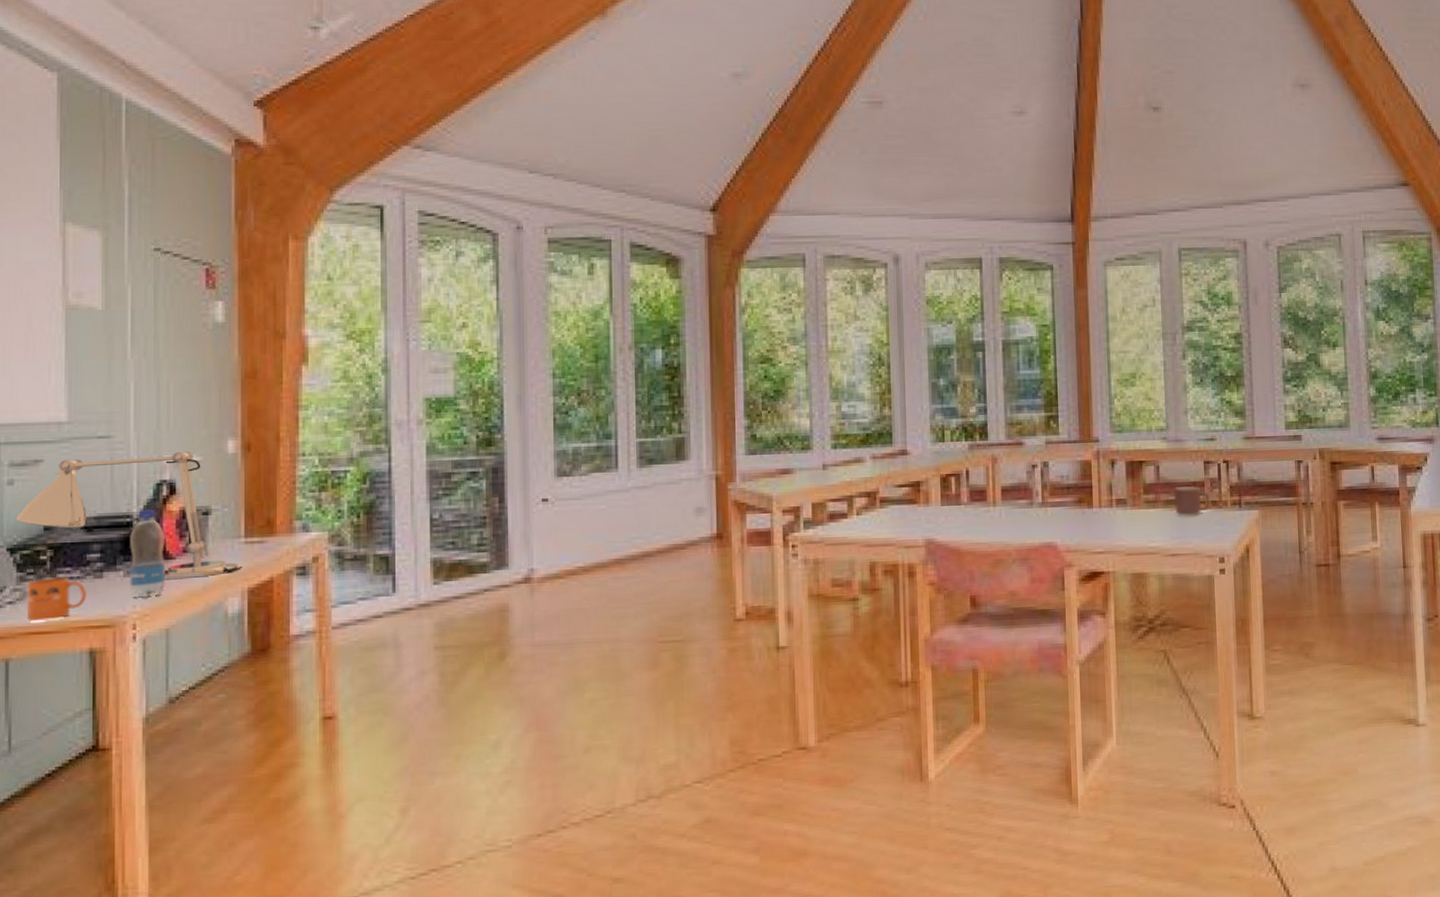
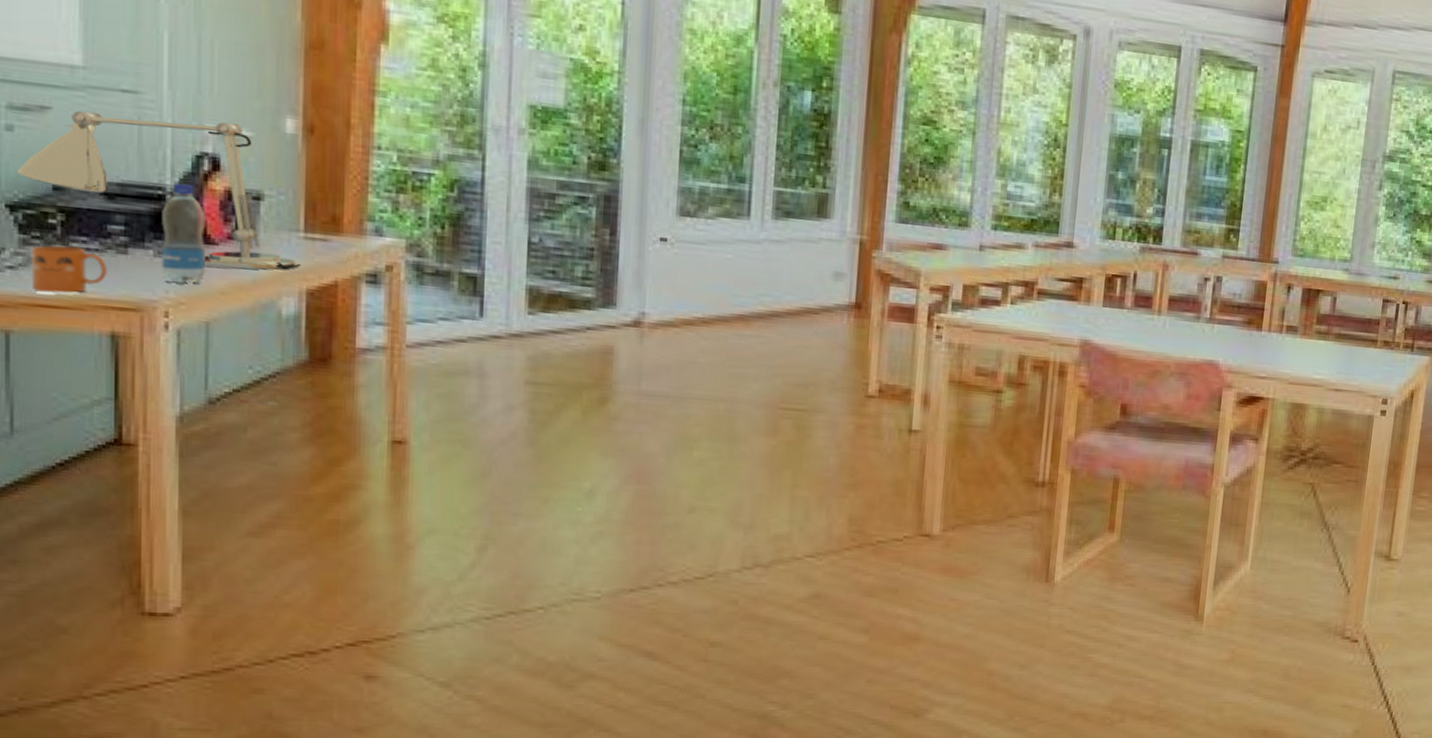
mug: present [1173,486,1210,518] -> none [1345,322,1383,355]

